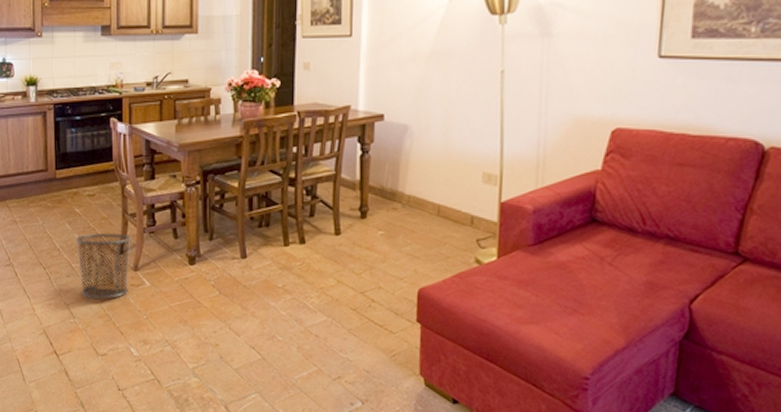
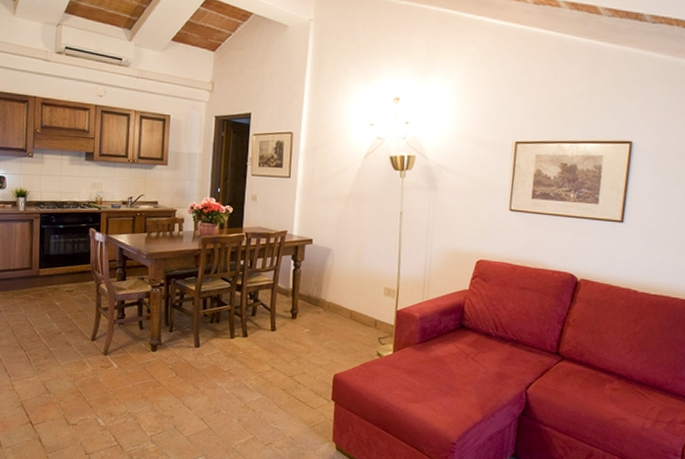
trash can: present [75,233,131,299] -> none [54,322,103,378]

